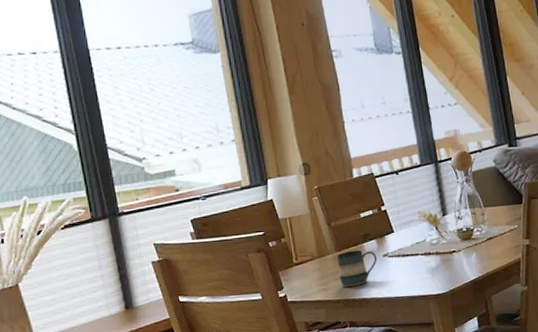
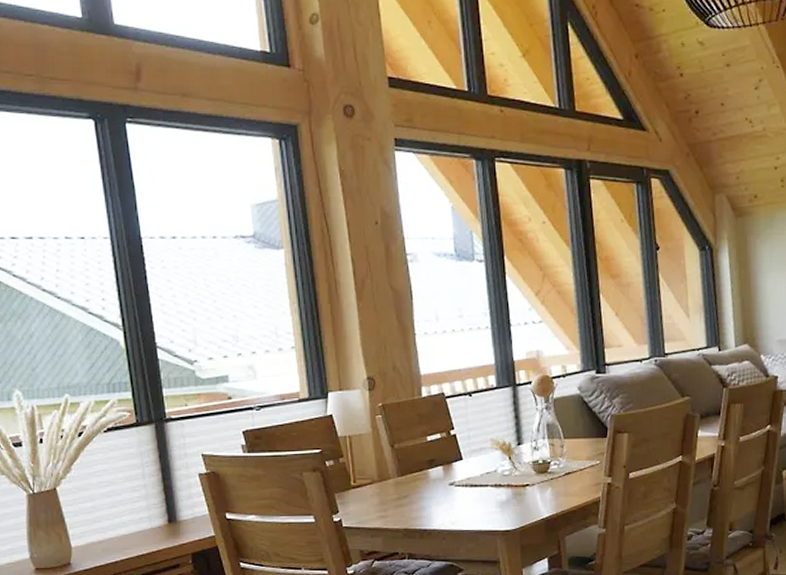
mug: present [336,250,377,288] -> none [398,476,443,516]

